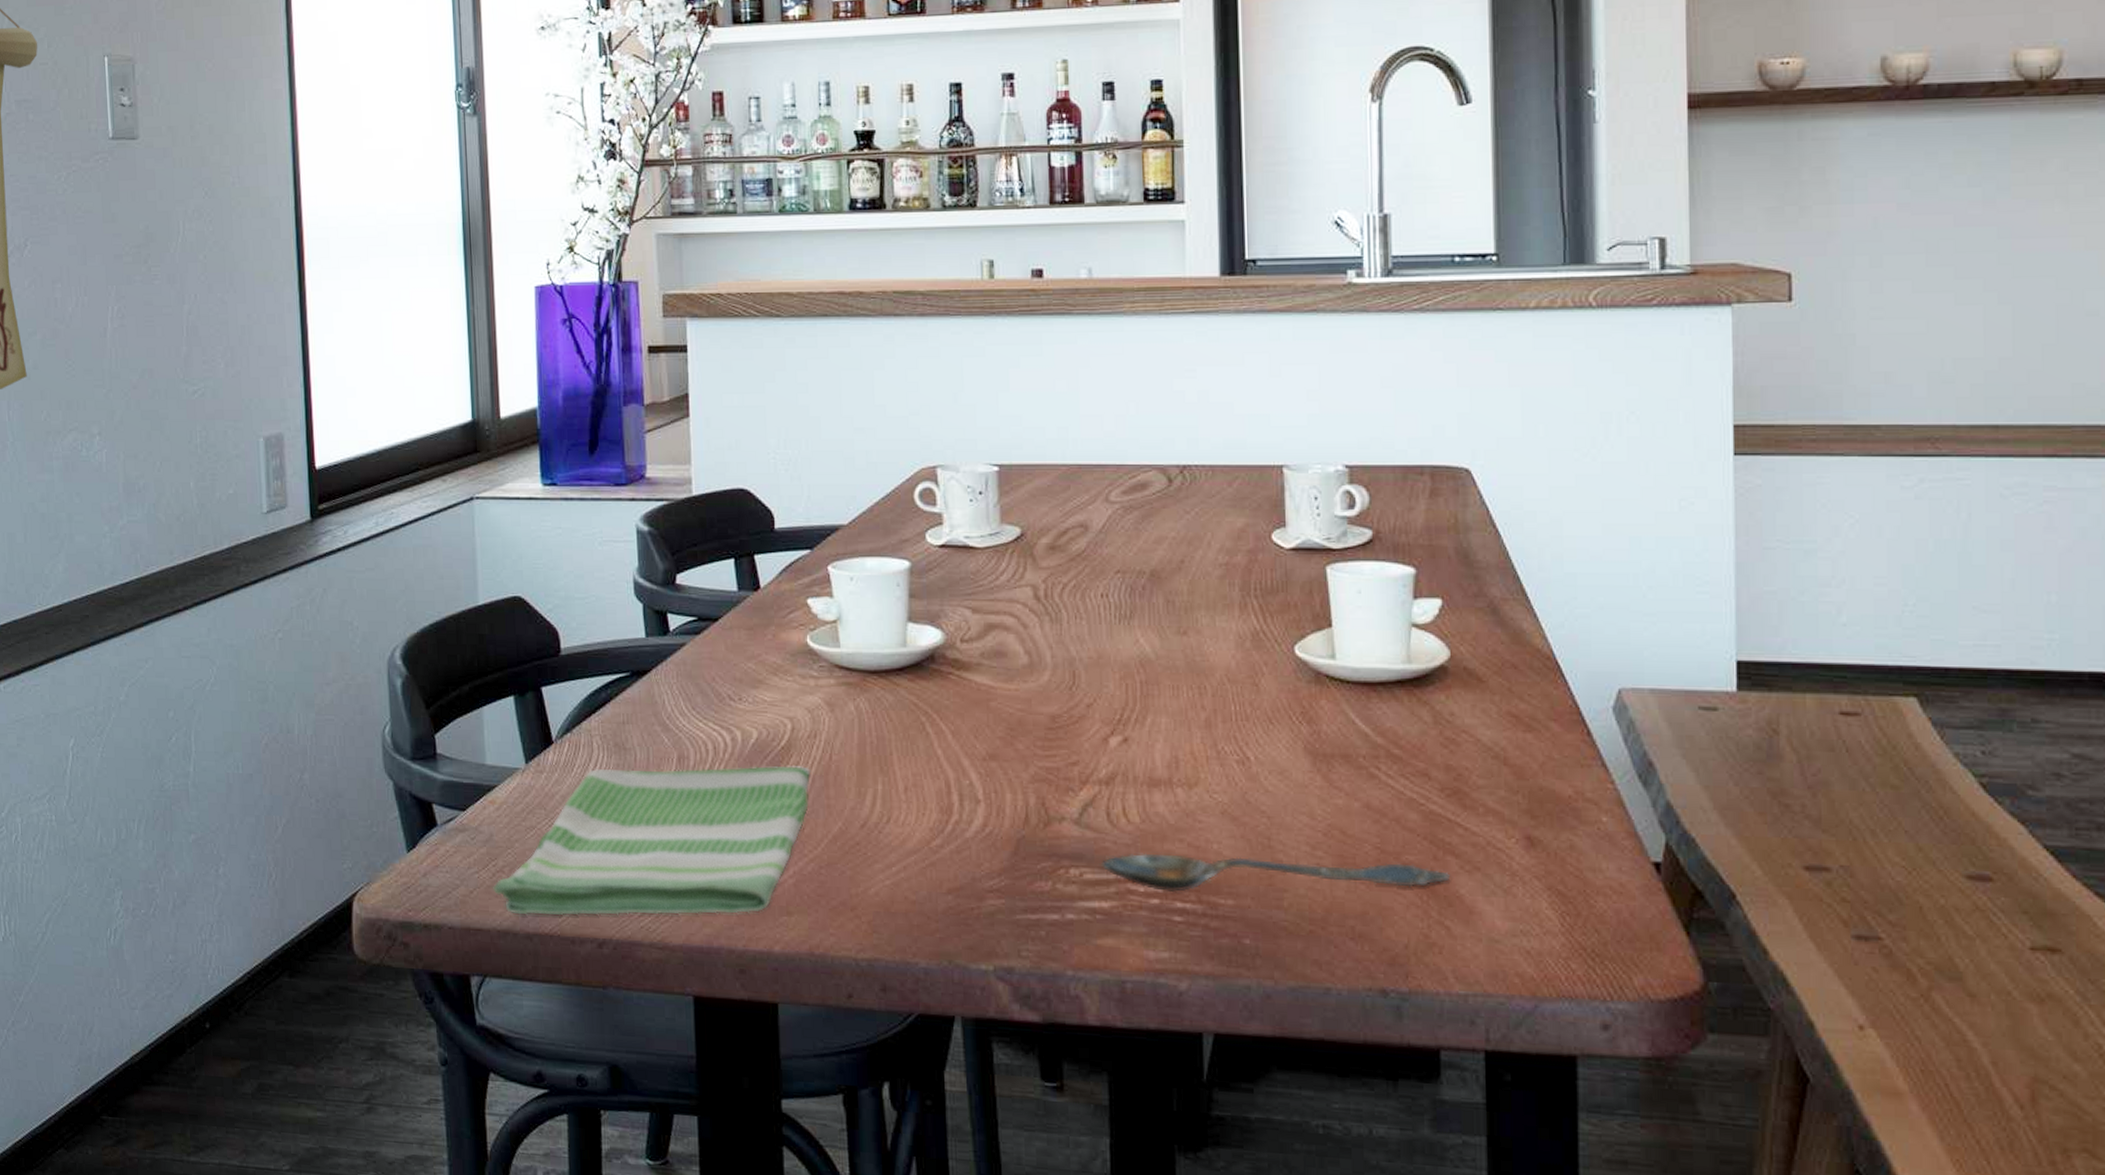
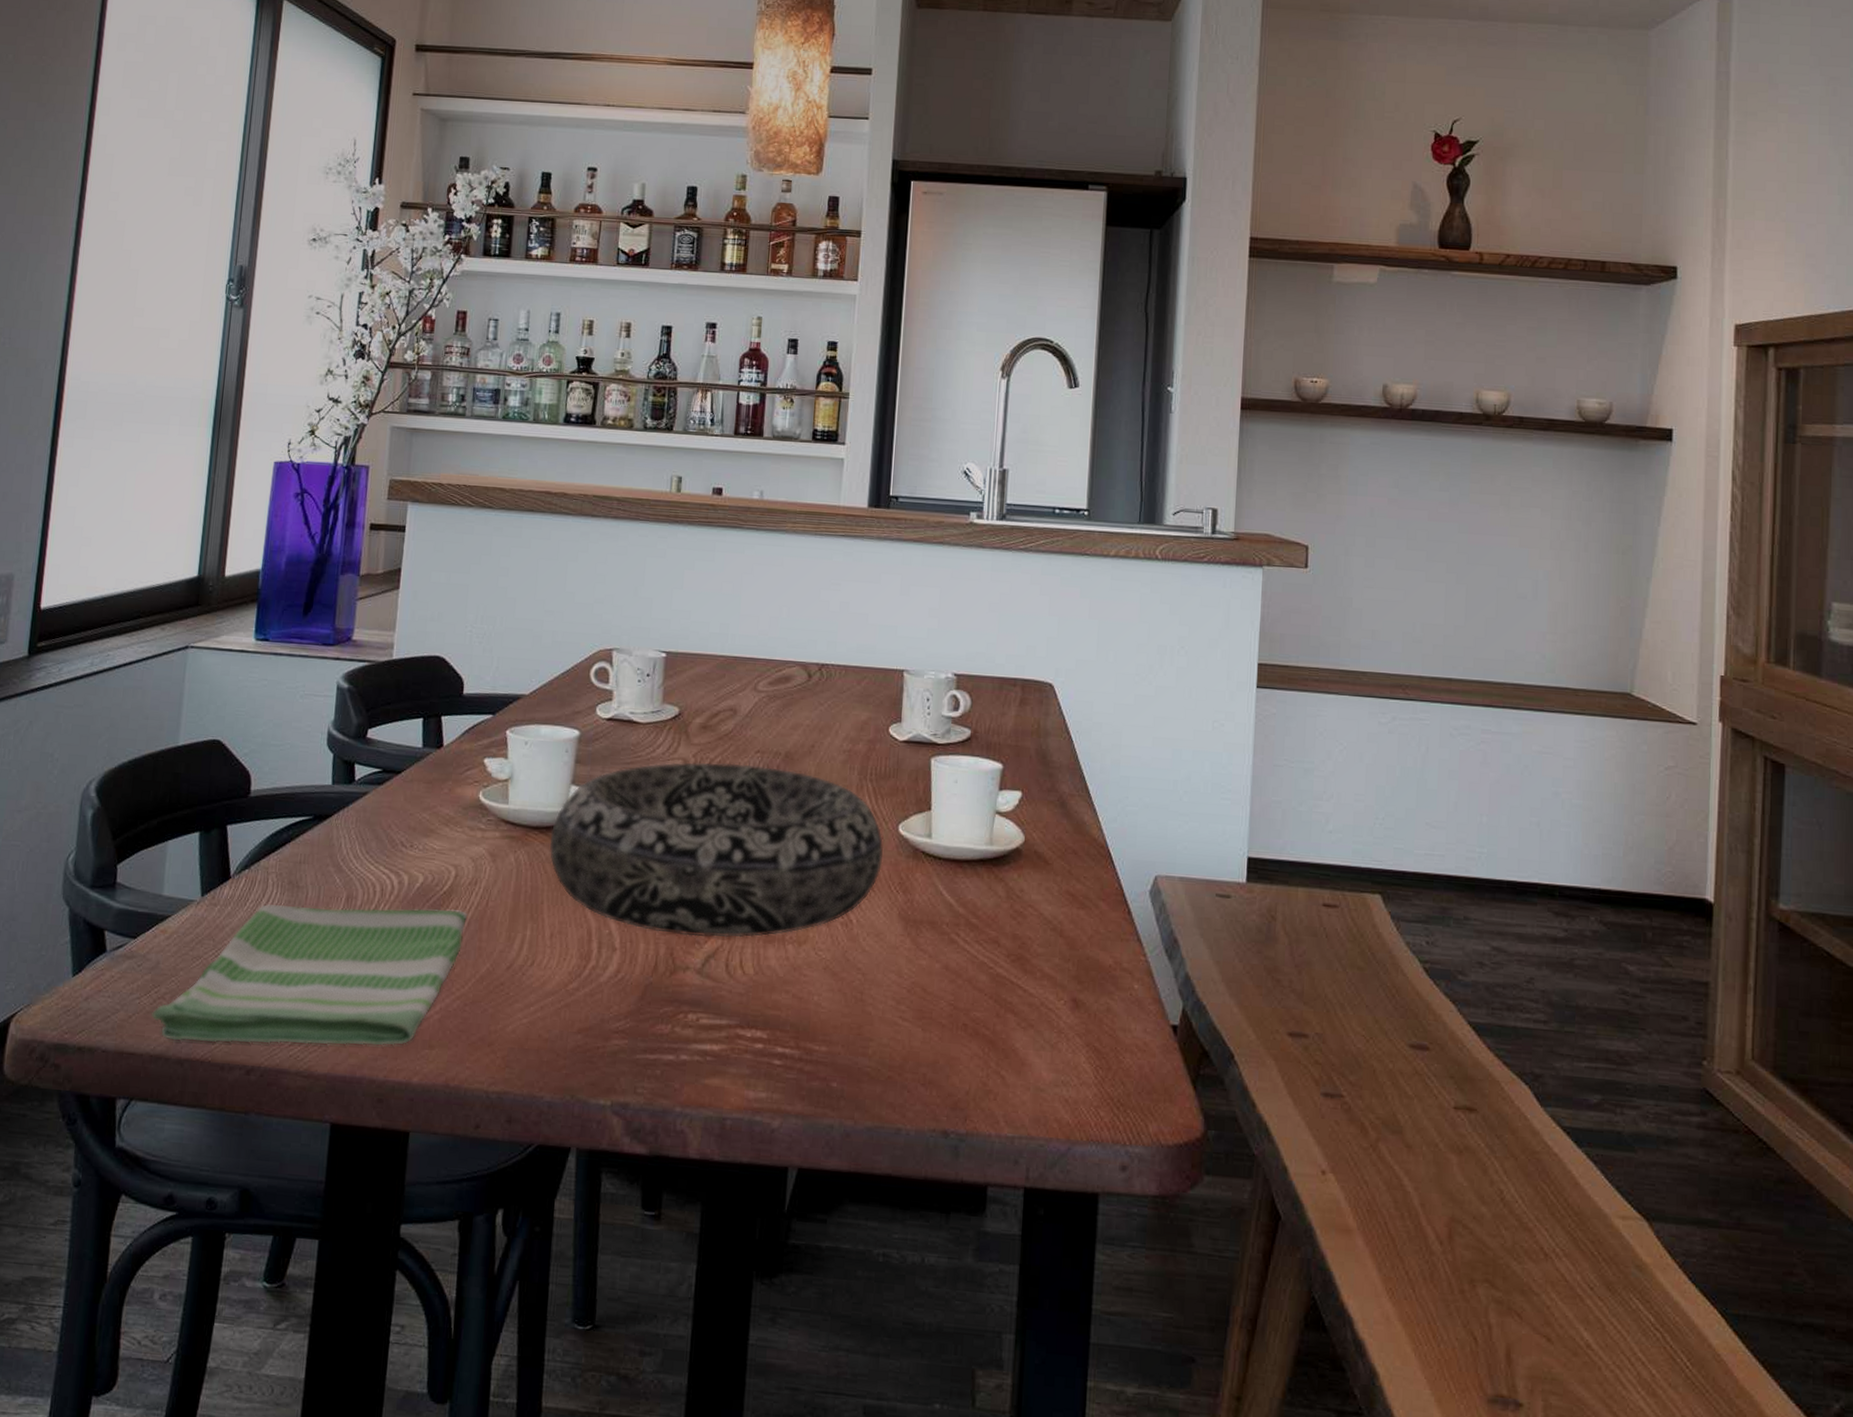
decorative bowl: none [891,587,1280,784] -> present [549,762,884,938]
spoon: present [1100,853,1450,892] -> none [715,1002,1008,1040]

